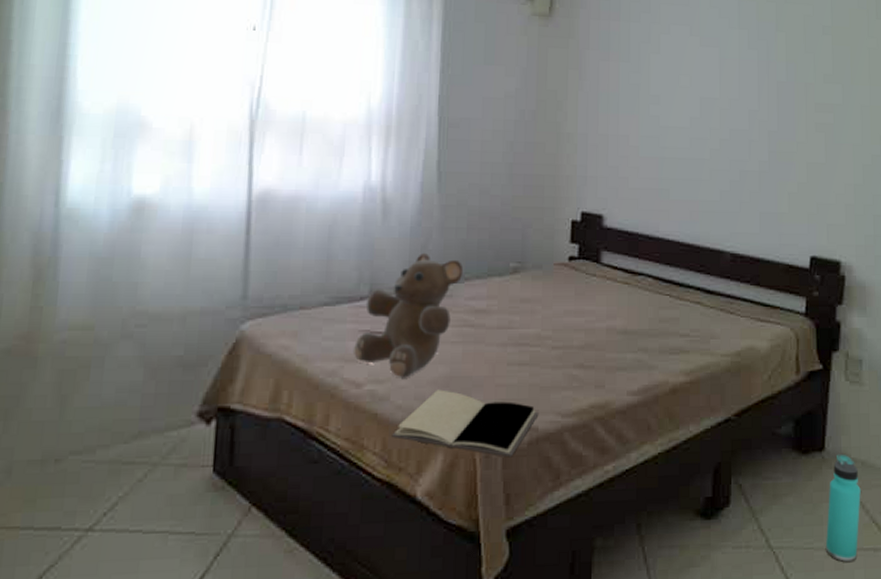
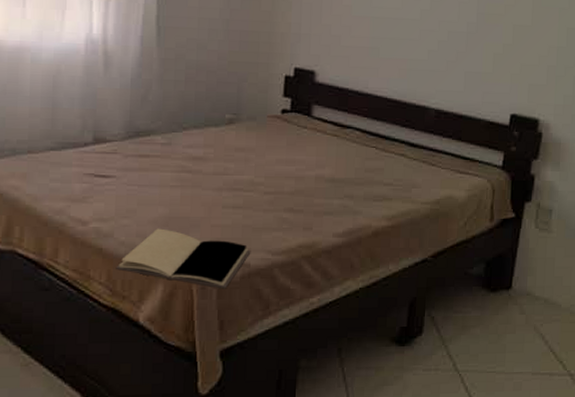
teddy bear: present [352,252,464,378] -> none [78,102,182,218]
thermos bottle: present [825,454,861,563] -> none [506,292,542,385]

